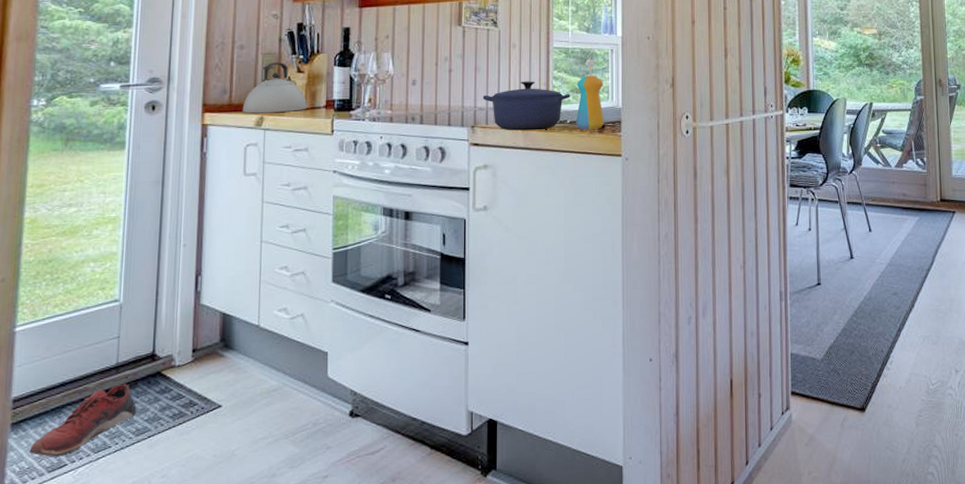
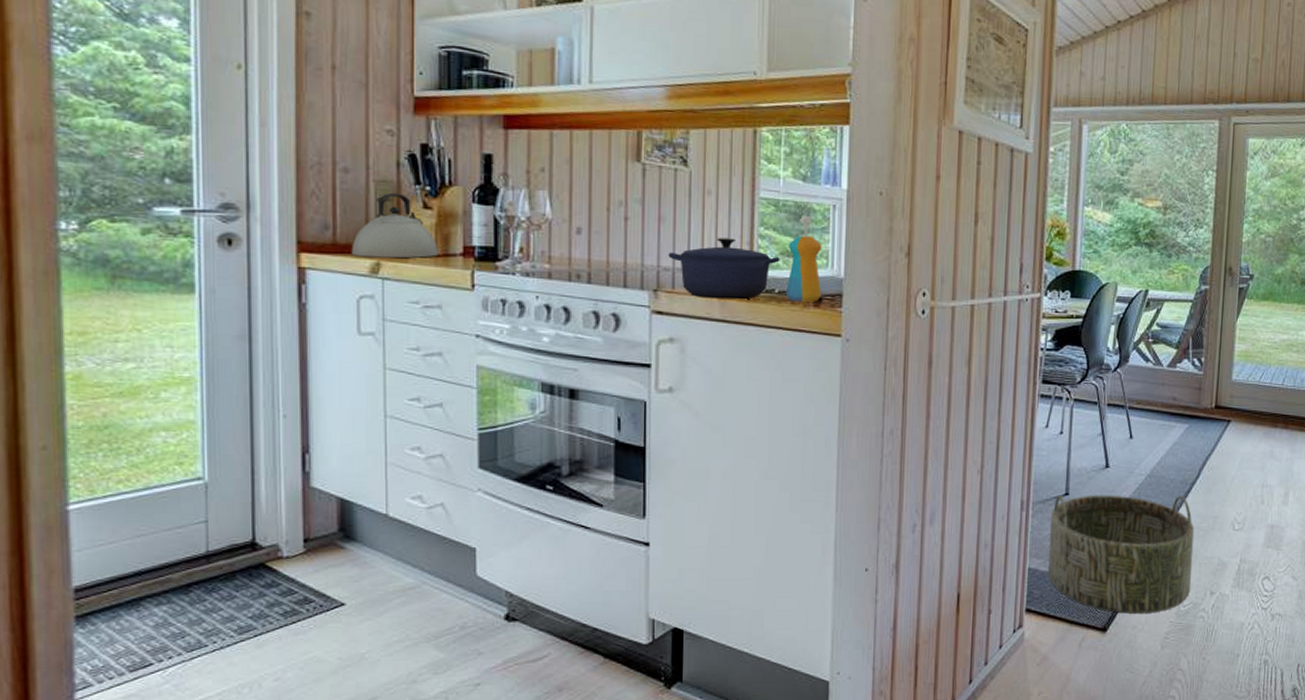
athletic shoe: present [29,384,137,457] -> none [102,575,237,655]
basket: none [807,282,937,394] -> present [1047,495,1195,614]

